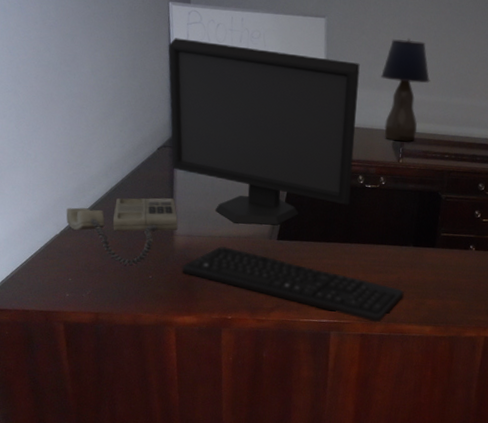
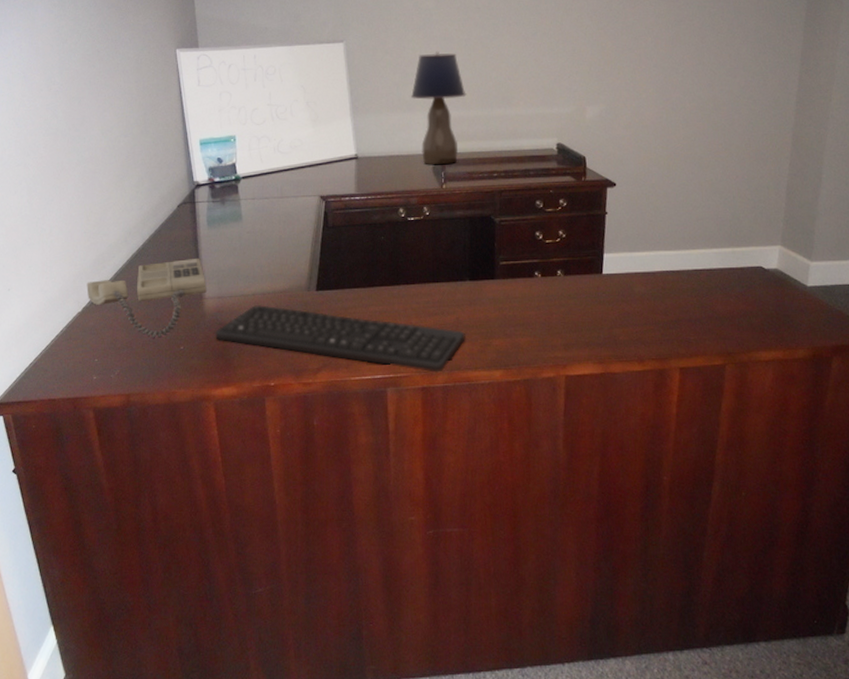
monitor: present [168,38,360,225] -> none [179,85,392,278]

